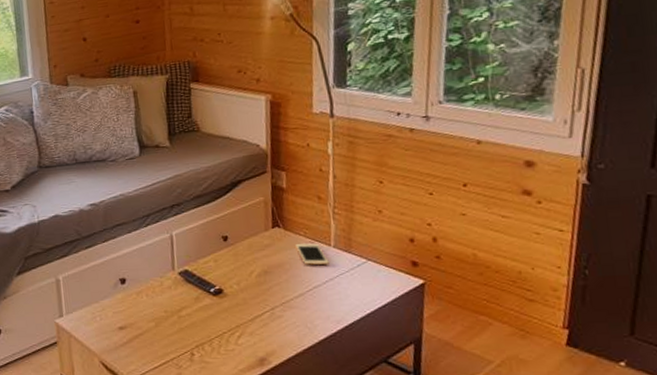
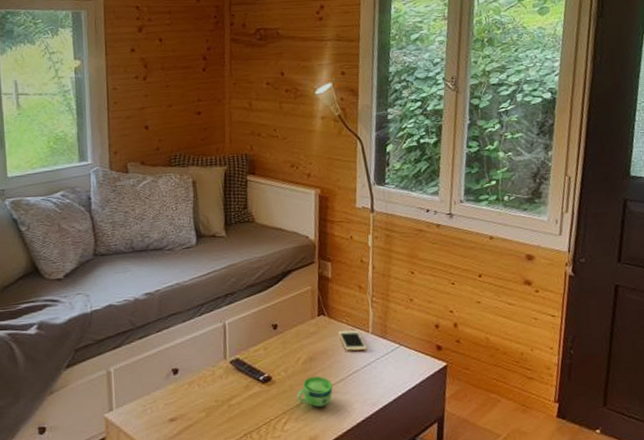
cup: none [251,290,291,323] -> present [297,376,333,408]

